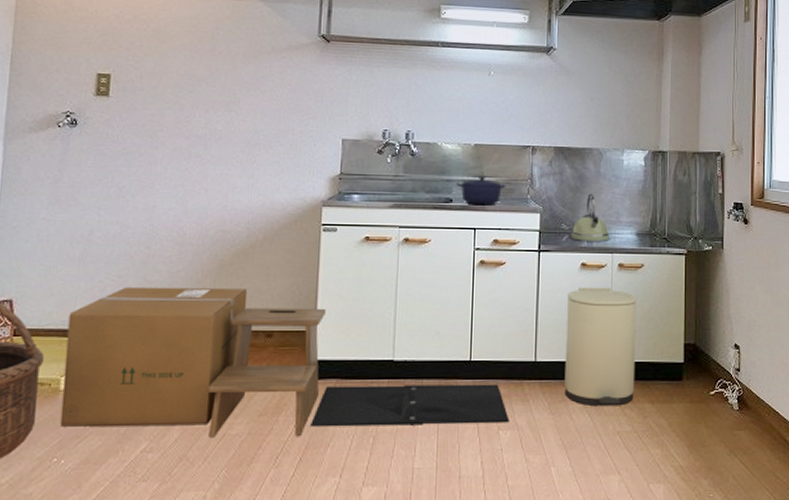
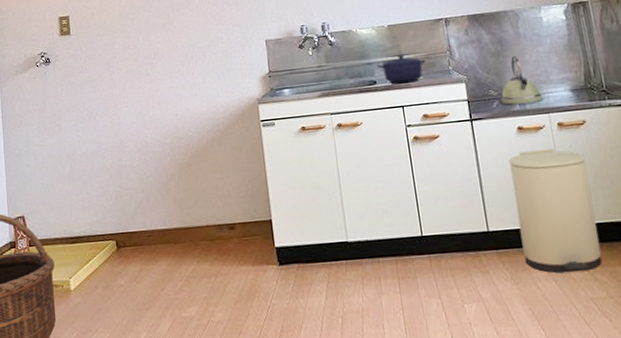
box: present [60,286,248,427] -> none [68,187,209,322]
step stool: present [207,308,326,438] -> none [187,198,285,326]
door mat: present [311,384,509,427] -> none [282,257,473,310]

